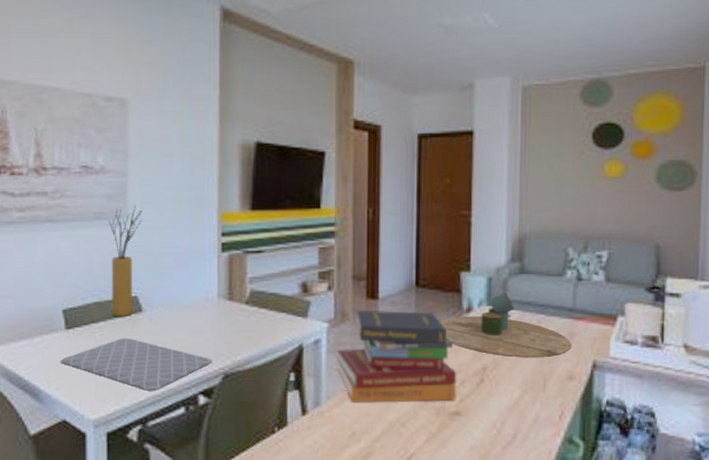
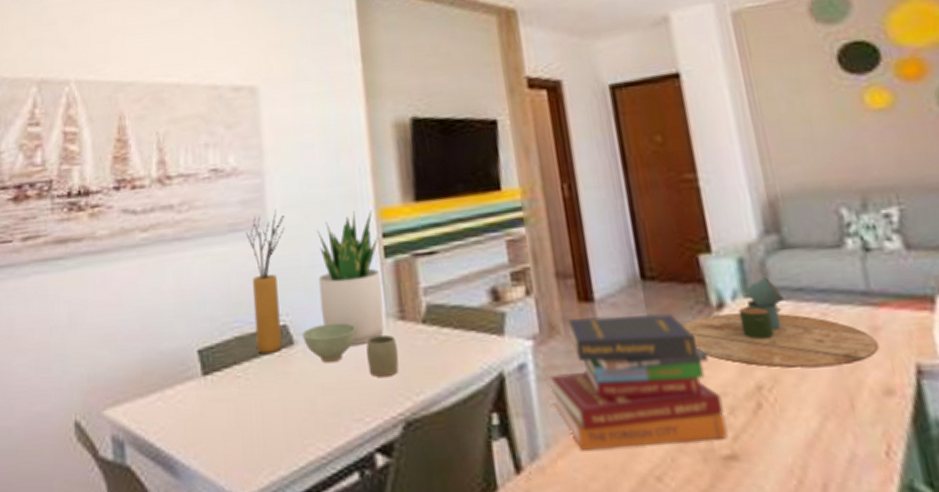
placemat: present [60,337,212,391] -> none [198,380,388,452]
bowl: none [149,298,193,328] -> present [301,322,357,364]
planter: none [166,212,218,316] -> present [317,210,384,345]
mug: none [200,310,225,341] -> present [366,334,399,377]

